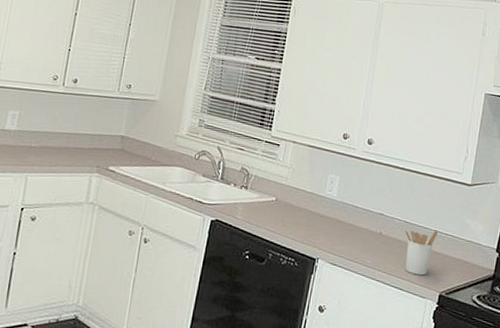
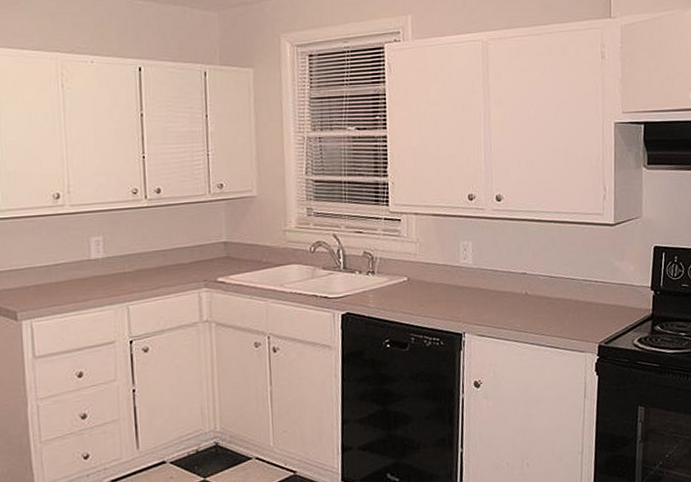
utensil holder: present [404,229,438,276] -> none [551,279,588,330]

